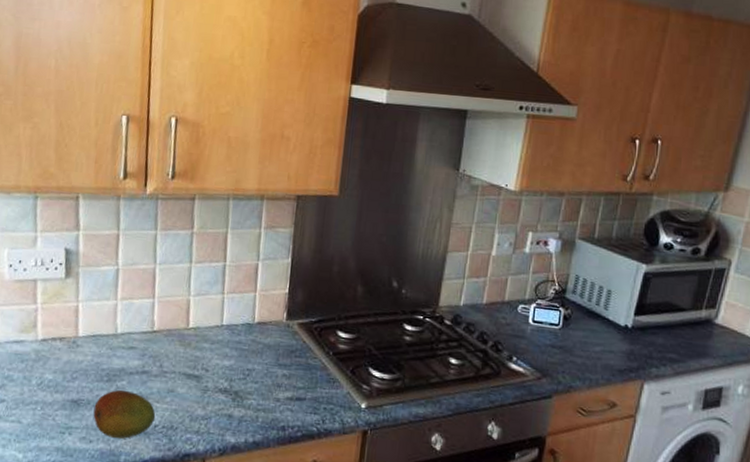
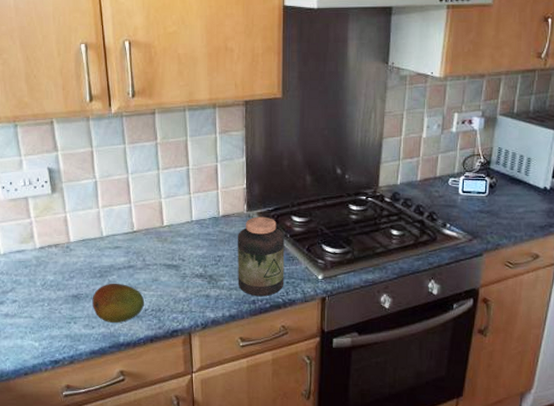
jar: none [267,327,327,423] -> present [238,216,285,297]

